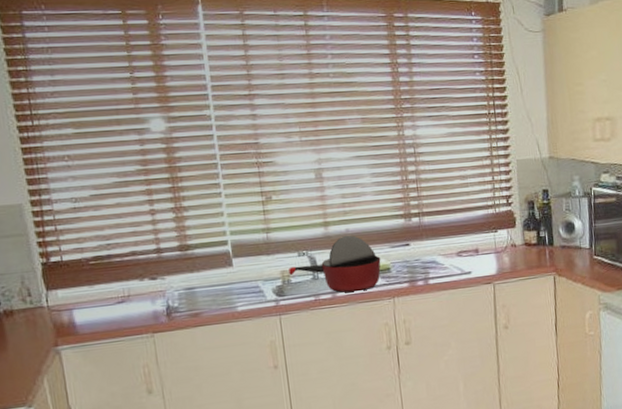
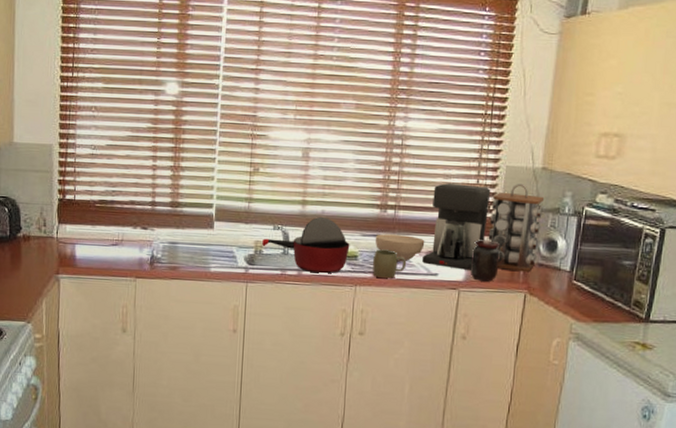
bowl: none [404,239,454,267] -> present [375,234,425,262]
mug: none [406,256,440,286] -> present [373,249,407,279]
coffee maker: none [453,182,509,265] -> present [422,183,491,270]
jar: none [499,231,527,272] -> present [470,239,501,282]
spice rack: none [510,174,559,258] -> present [488,183,545,272]

